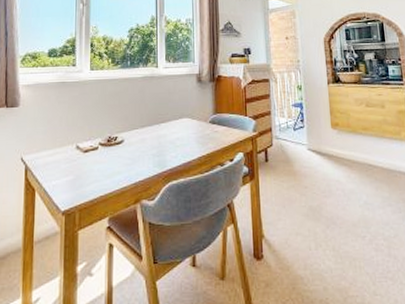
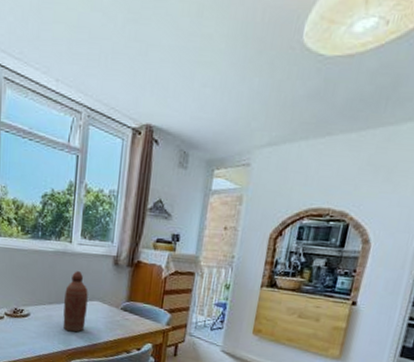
bottle: none [156,92,178,153] -> present [63,271,88,332]

